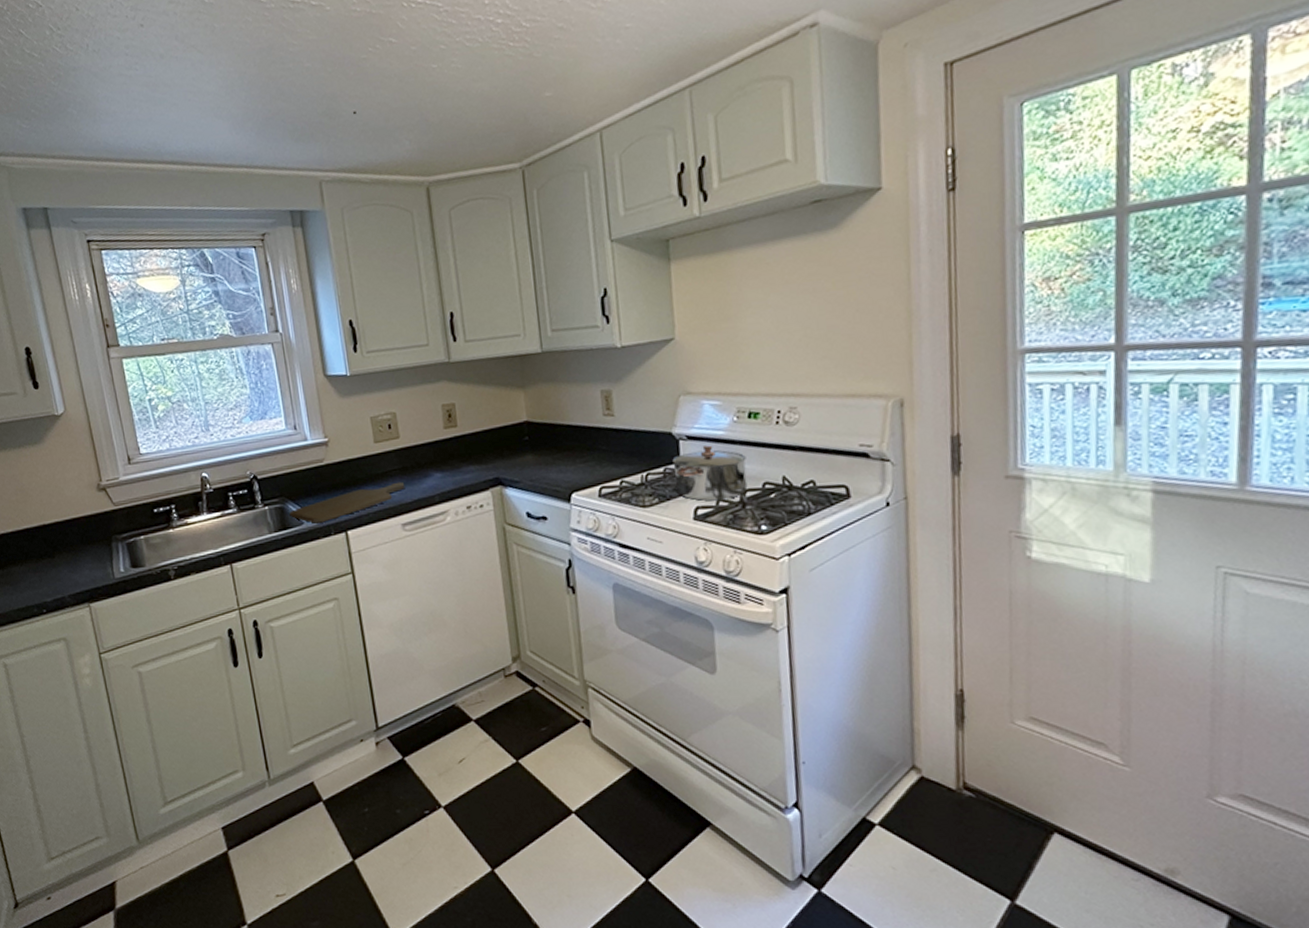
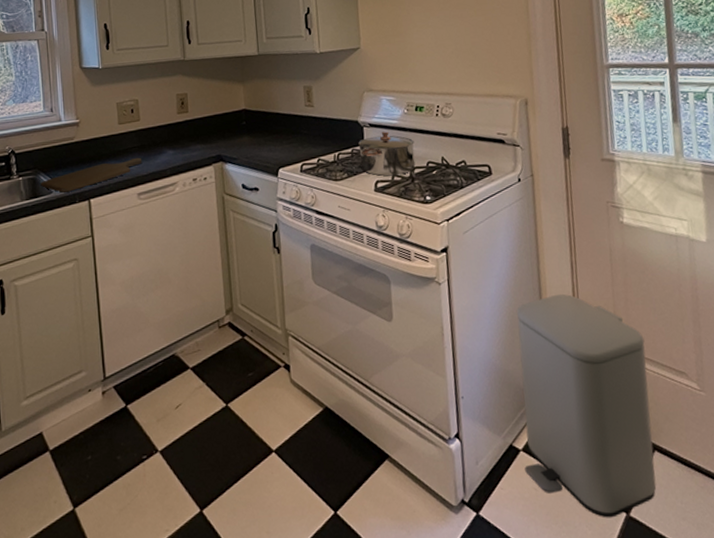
pedal bin: none [877,645,1053,905] -> present [516,293,657,518]

